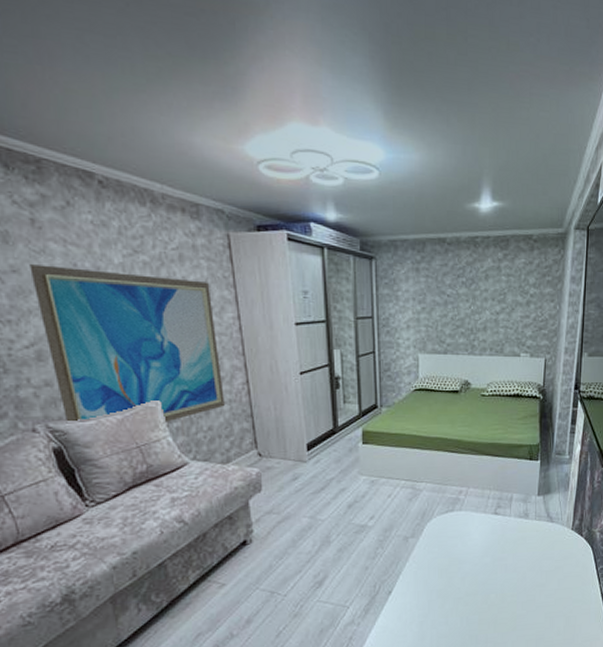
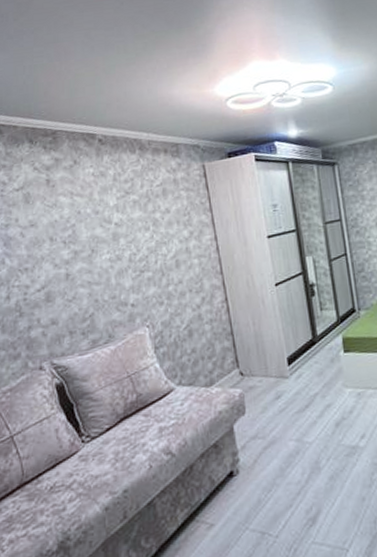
wall art: present [30,264,225,424] -> none [44,210,206,359]

